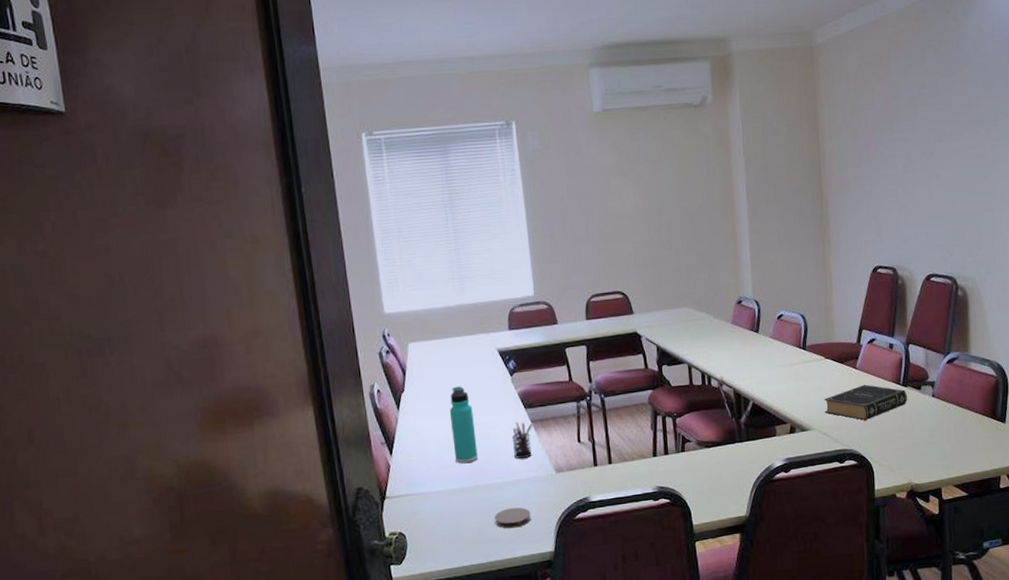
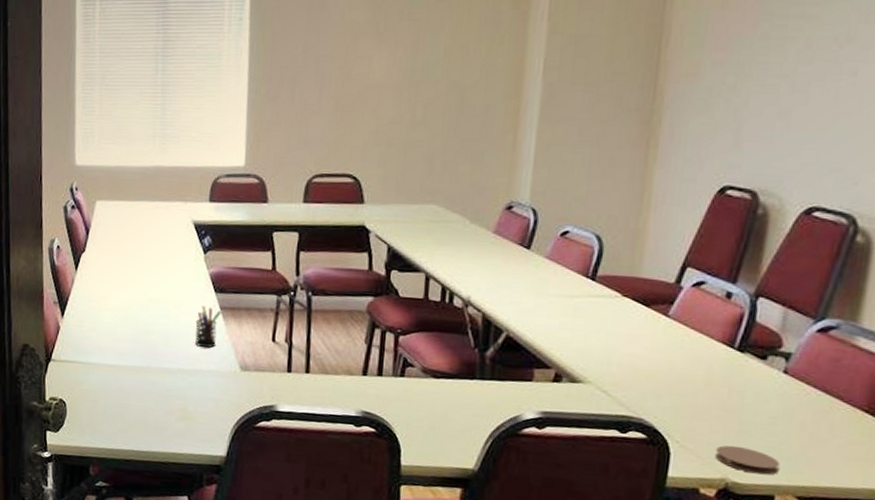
thermos bottle: present [449,386,478,464] -> none [129,255,156,341]
coaster: present [494,507,531,529] -> none [163,398,205,422]
book: present [824,384,908,420] -> none [609,338,743,385]
coaster: none [901,456,941,475] -> present [715,445,780,475]

